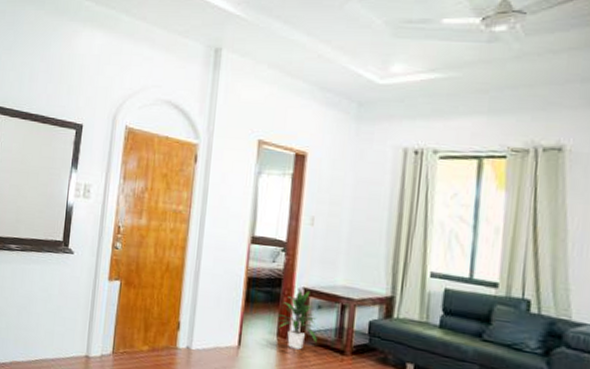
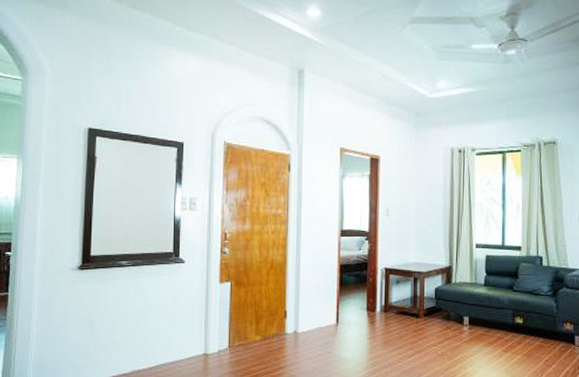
indoor plant: present [275,291,317,350] -> none [364,270,398,319]

